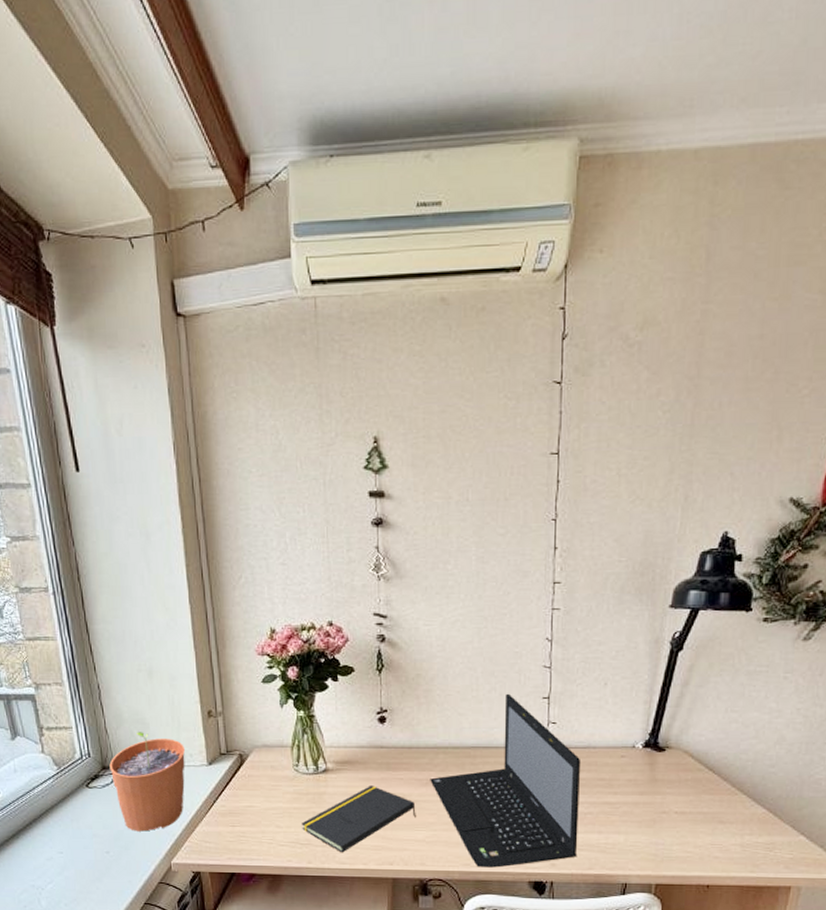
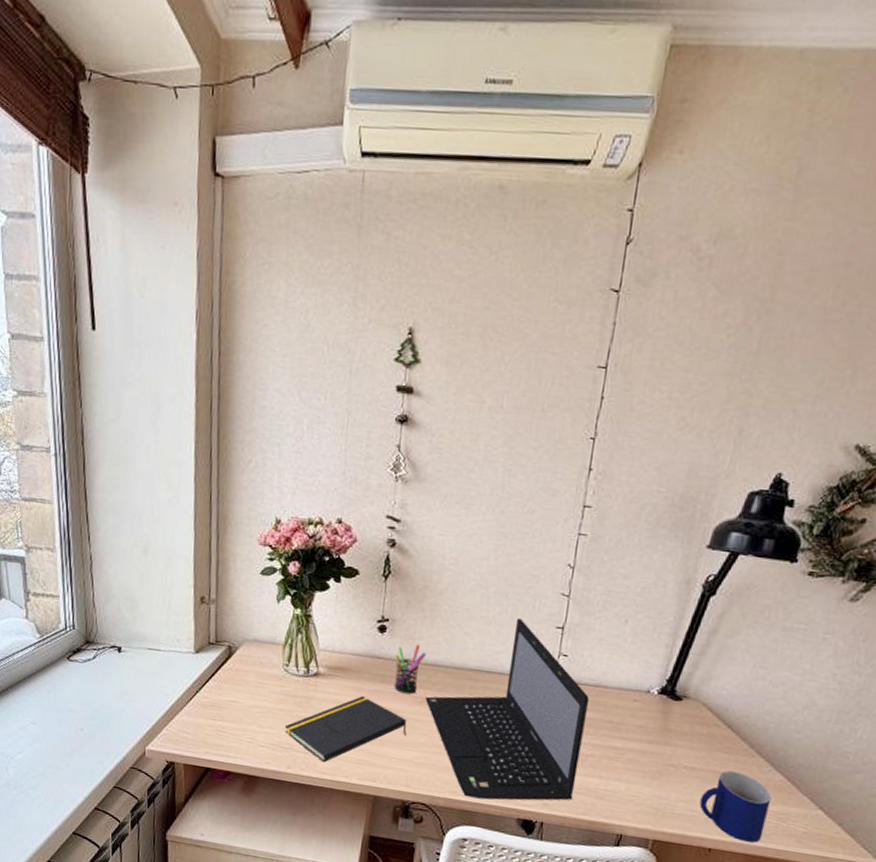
plant pot: present [109,732,185,832] -> none [93,609,173,714]
pen holder: none [396,730,426,778] -> present [394,644,426,695]
mug: none [693,810,758,875] -> present [699,770,772,843]

